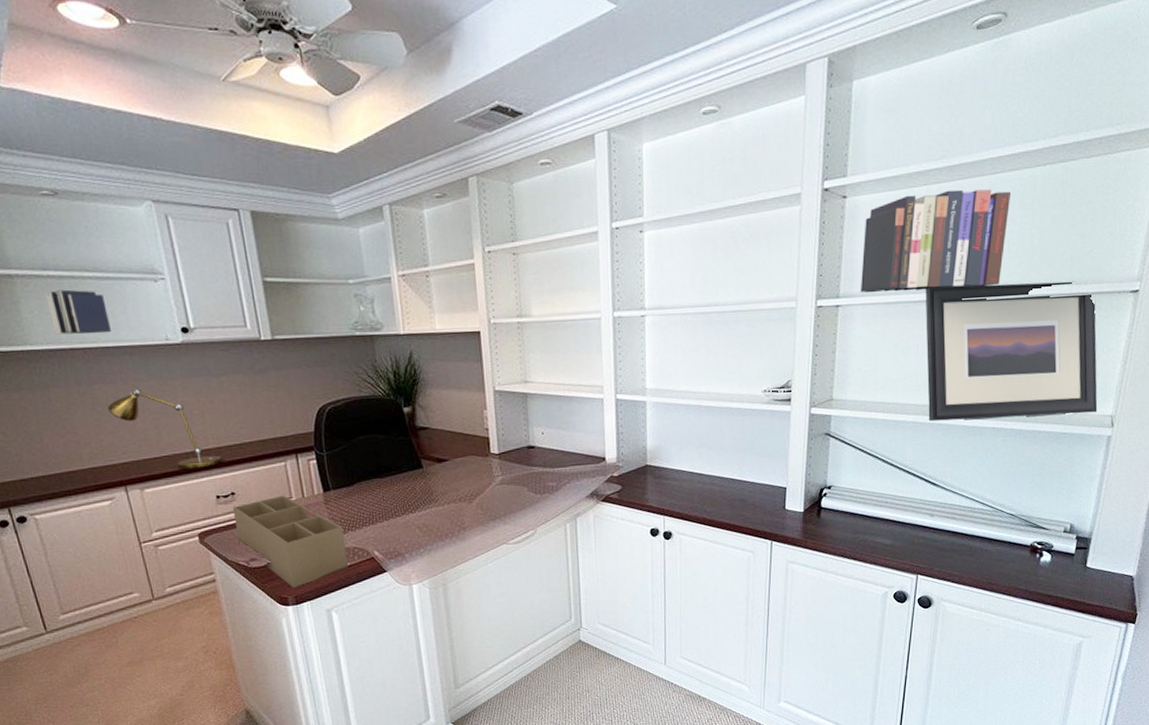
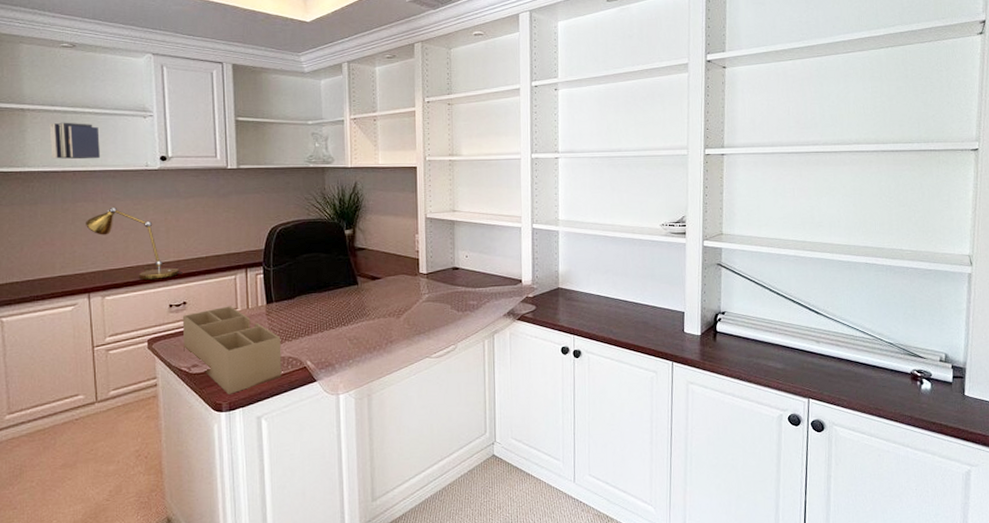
books: present [860,189,1012,293] -> none [741,64,862,145]
picture frame: present [925,281,1098,422] -> none [796,140,956,256]

